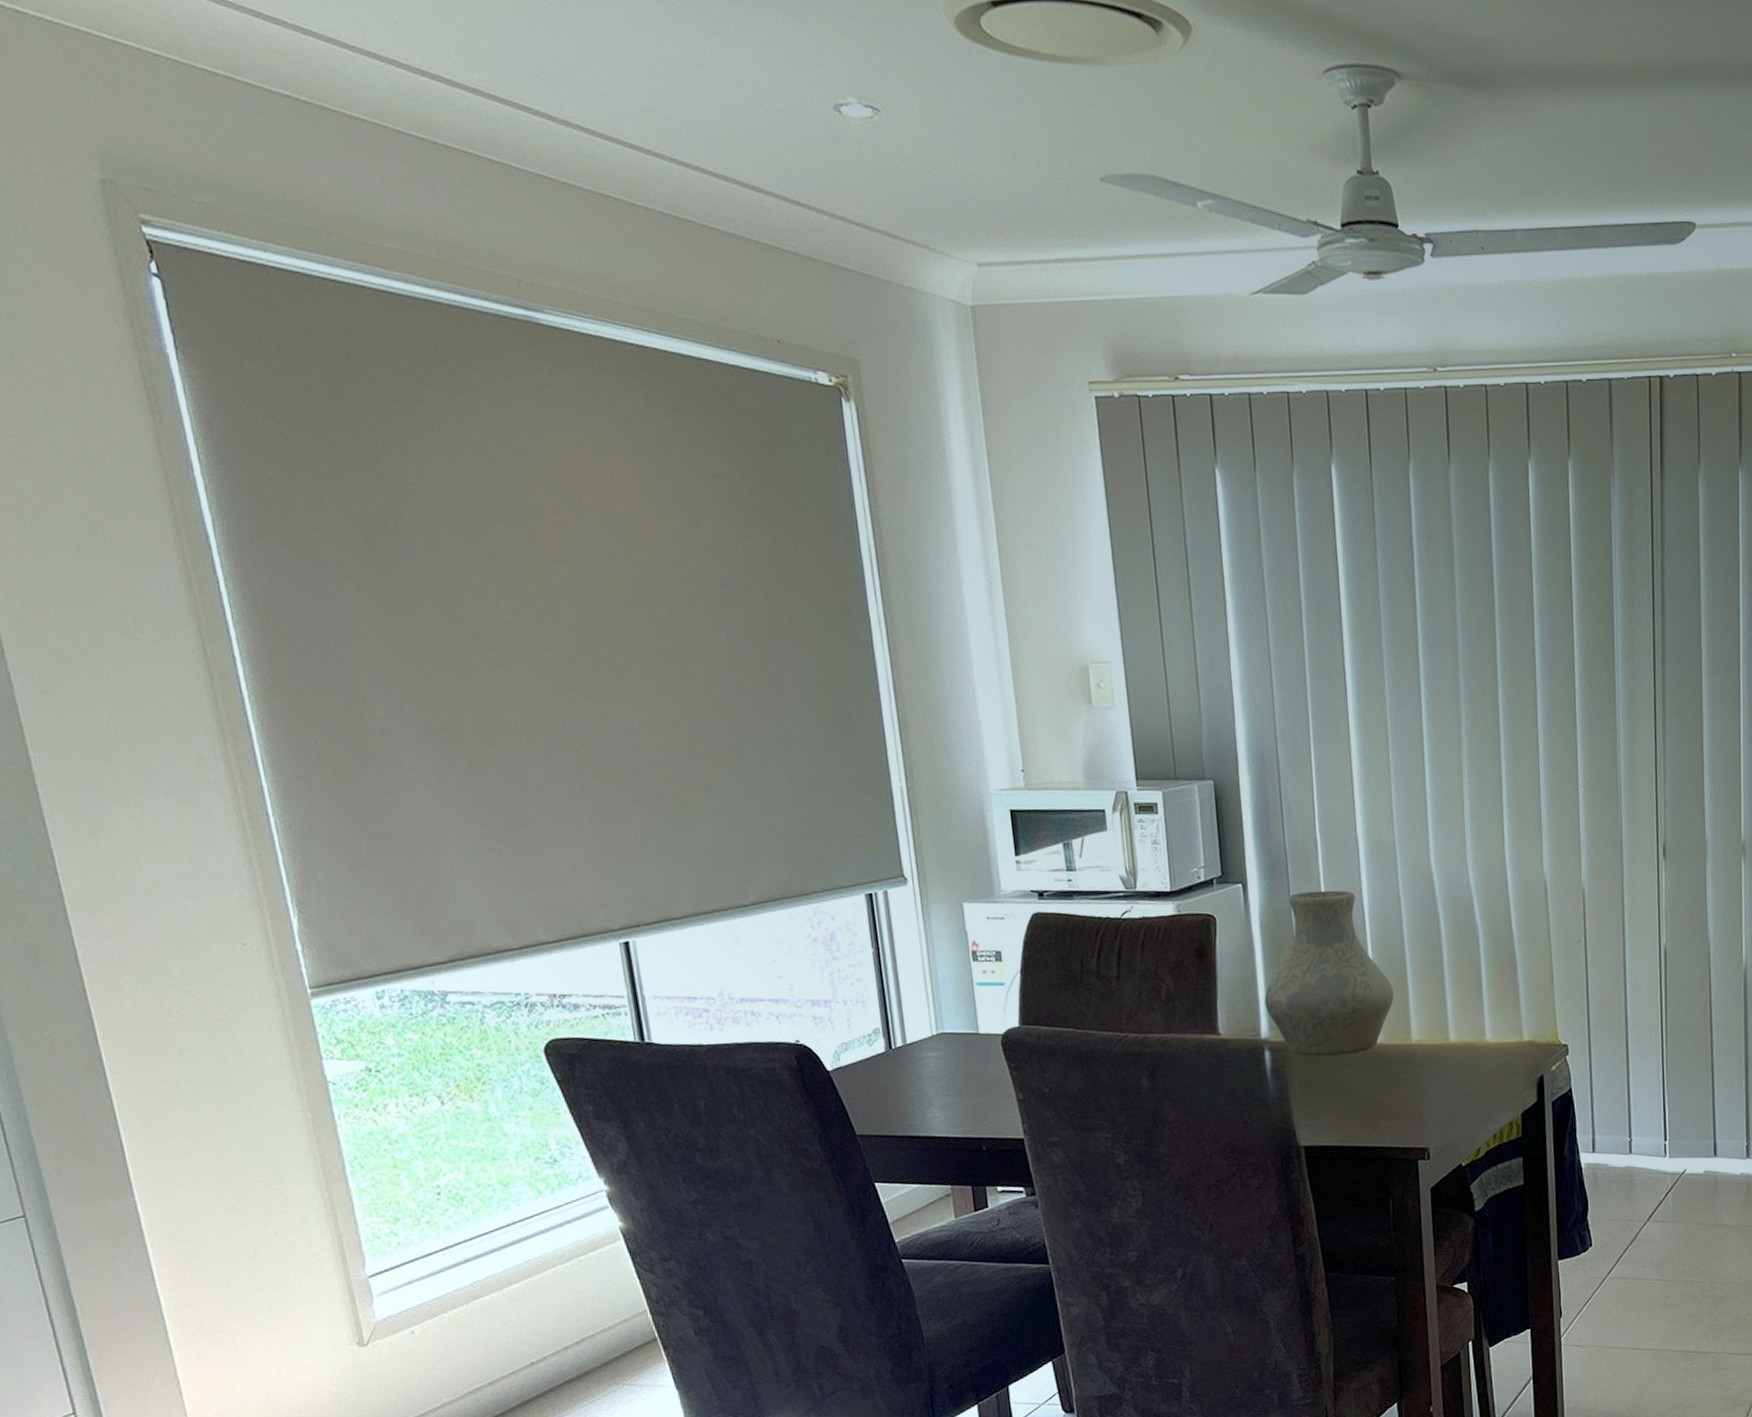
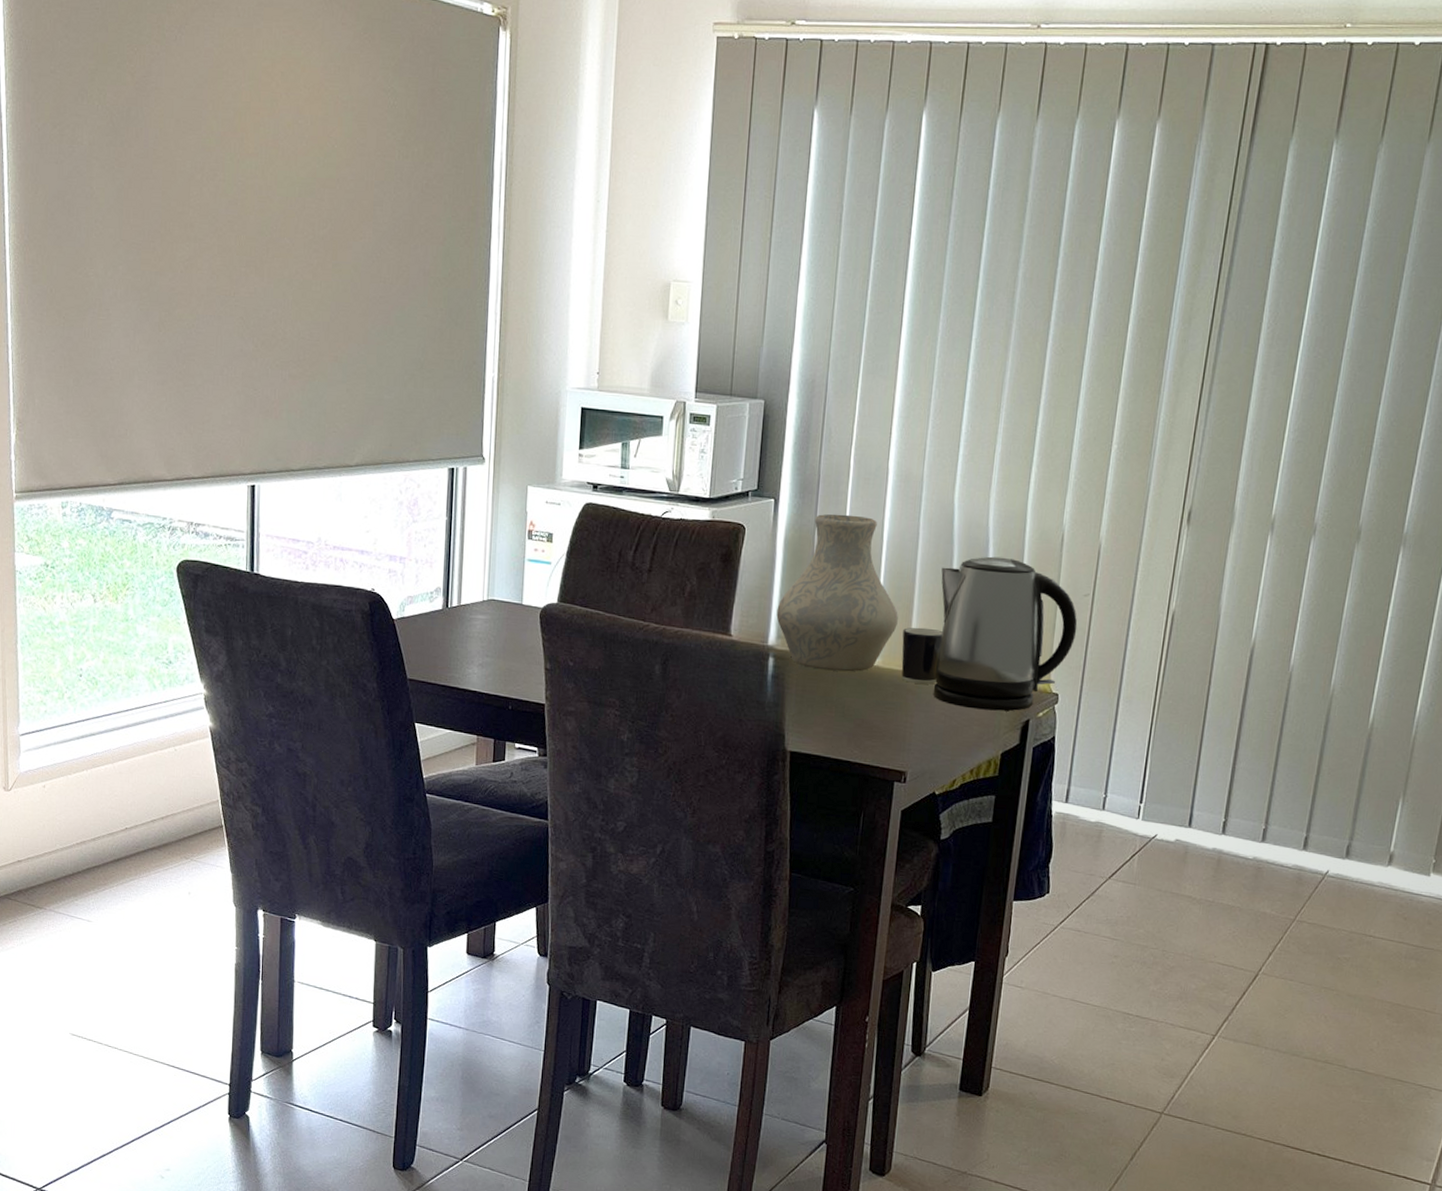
mug: none [1401,997,1444,1056] -> present [901,627,942,685]
kettle: none [1430,914,1575,1073] -> present [933,556,1078,712]

